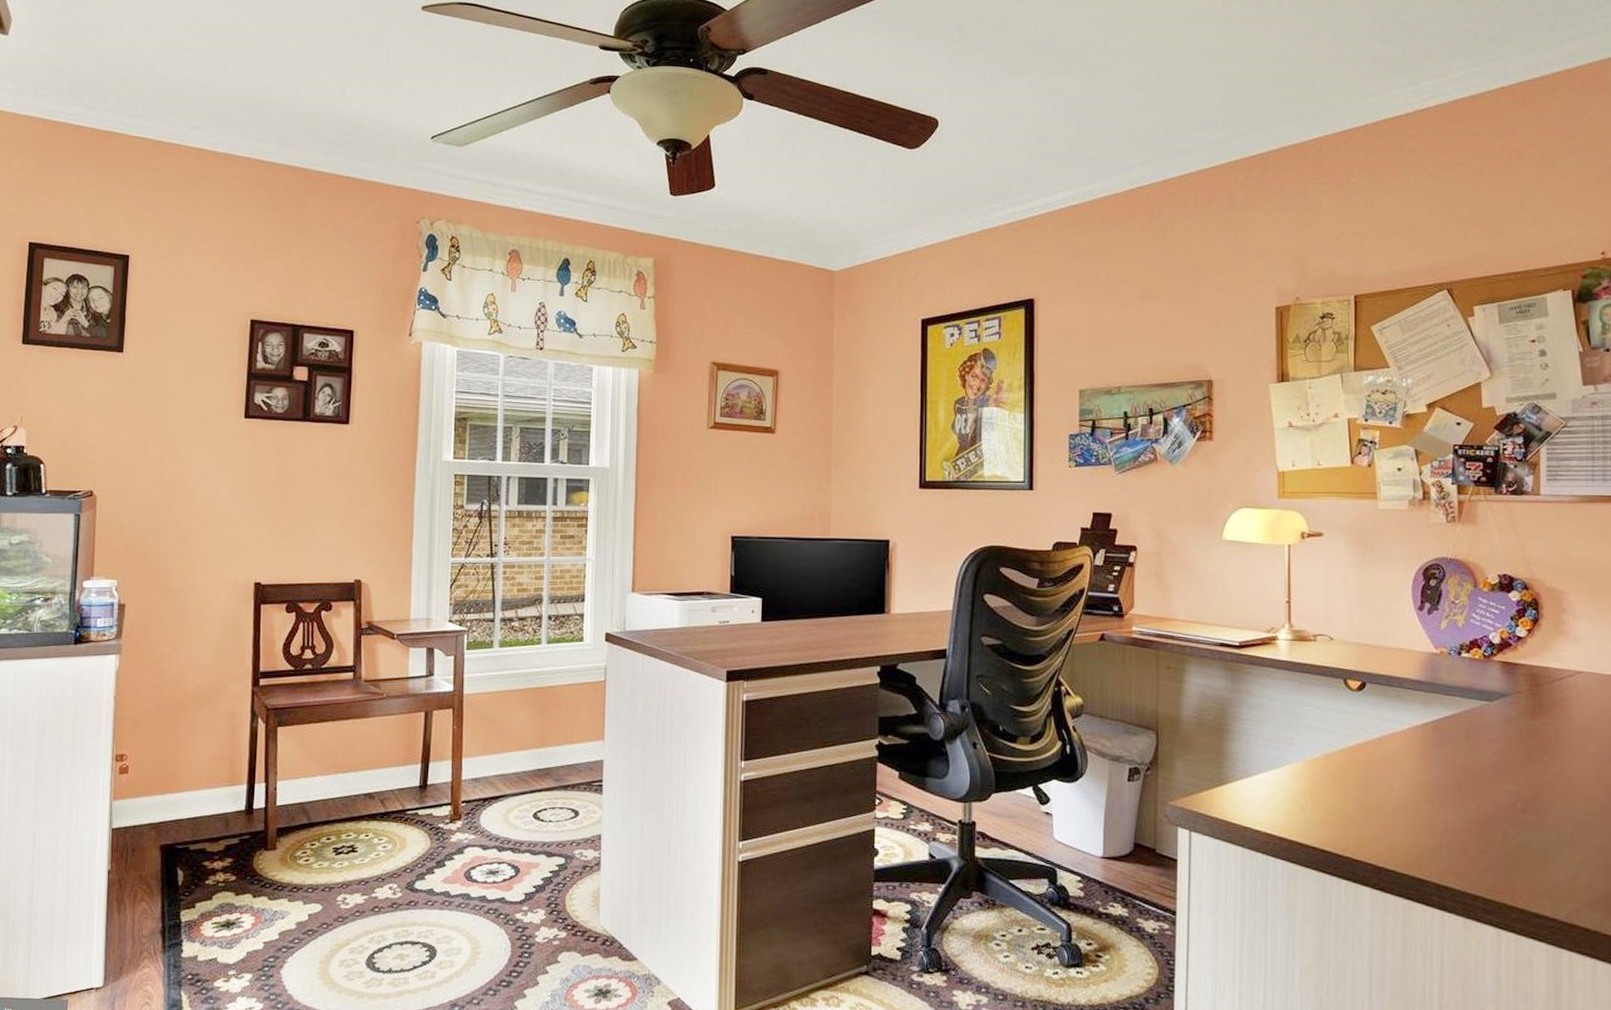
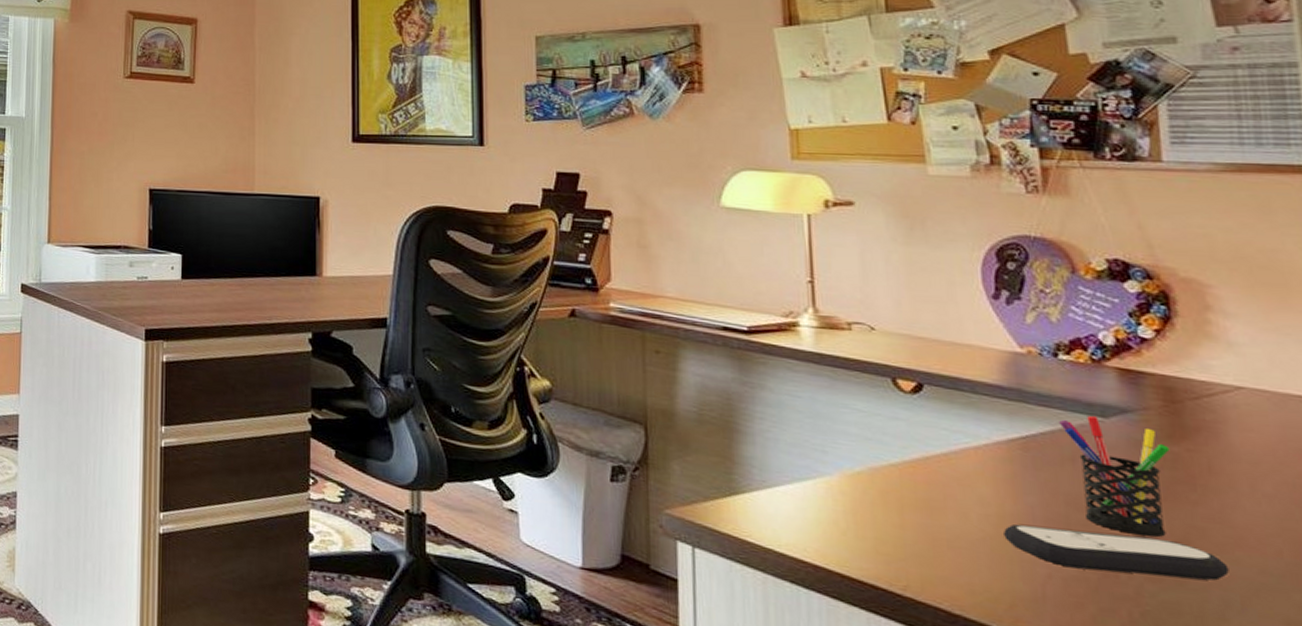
remote control: none [1416,790,1564,823] -> present [1004,523,1229,581]
pen holder: none [1459,701,1532,792] -> present [1059,416,1170,537]

